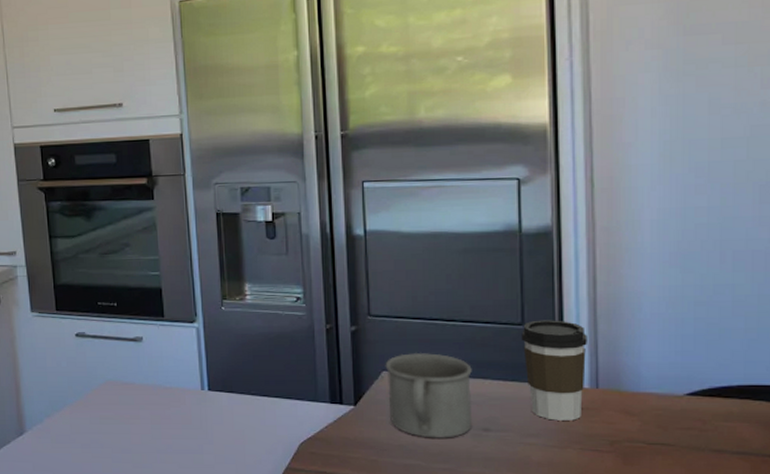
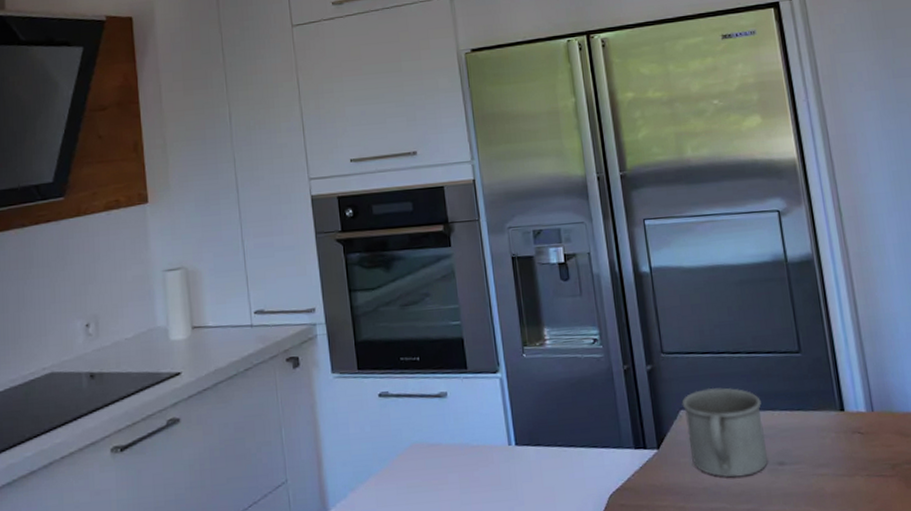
coffee cup: present [521,320,587,421] -> none [800,345,863,448]

